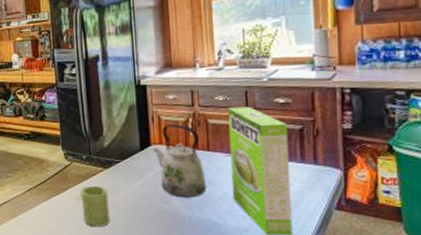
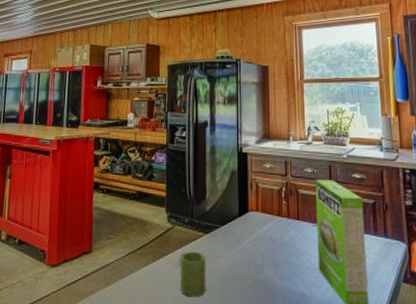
kettle: present [153,123,207,198] -> none [250,191,296,267]

